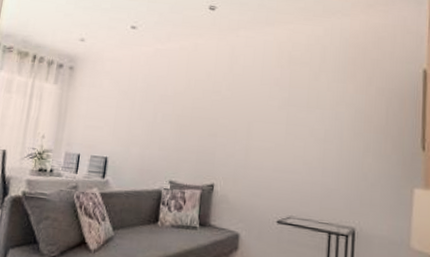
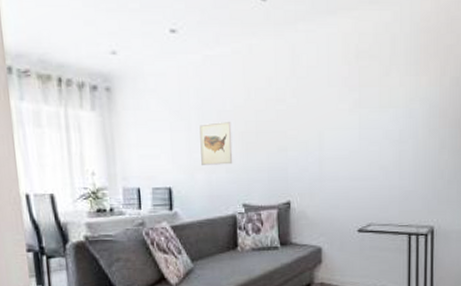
wall art: none [137,104,170,143] -> present [199,121,233,165]

